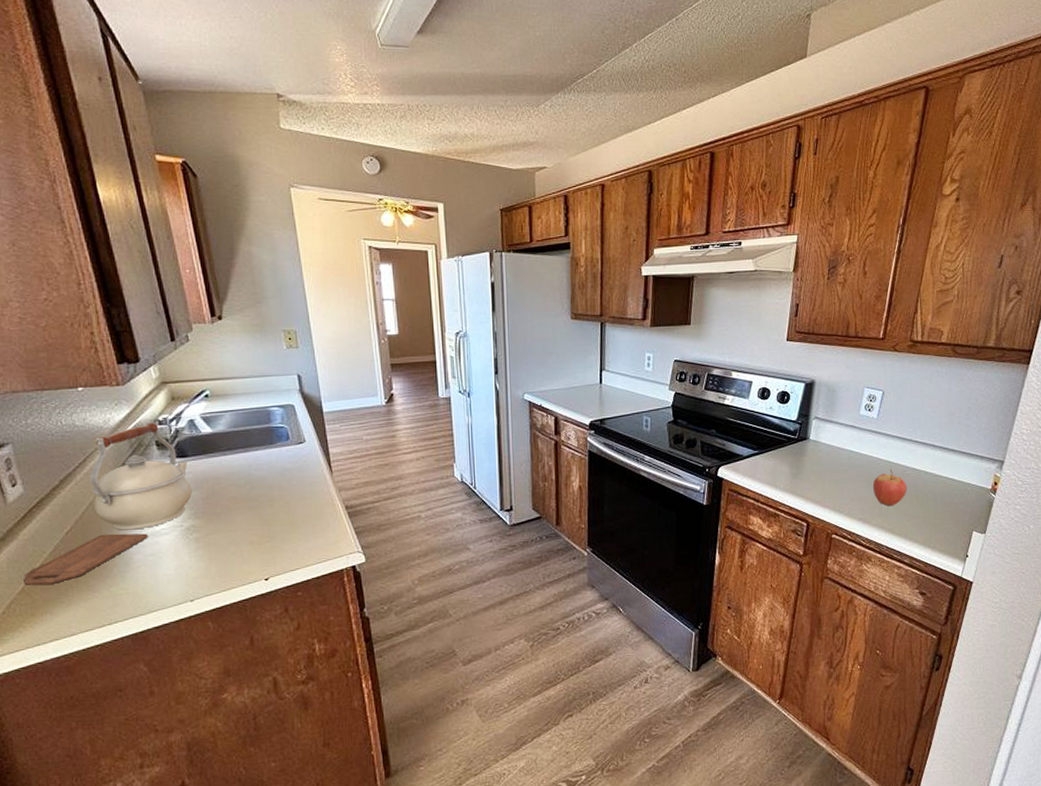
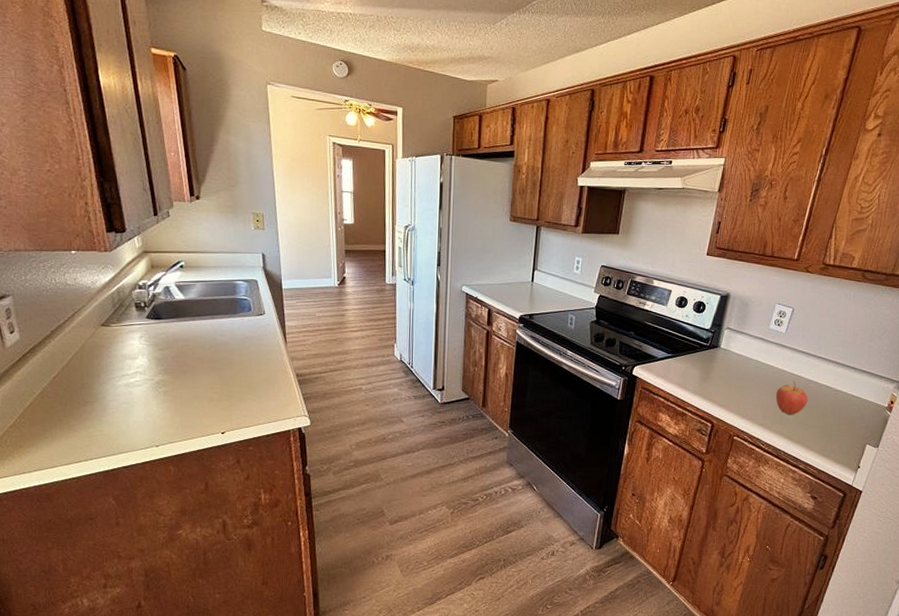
cutting board: present [24,533,148,585] -> none [15,381,123,421]
kettle: present [89,422,192,531] -> none [76,286,163,380]

